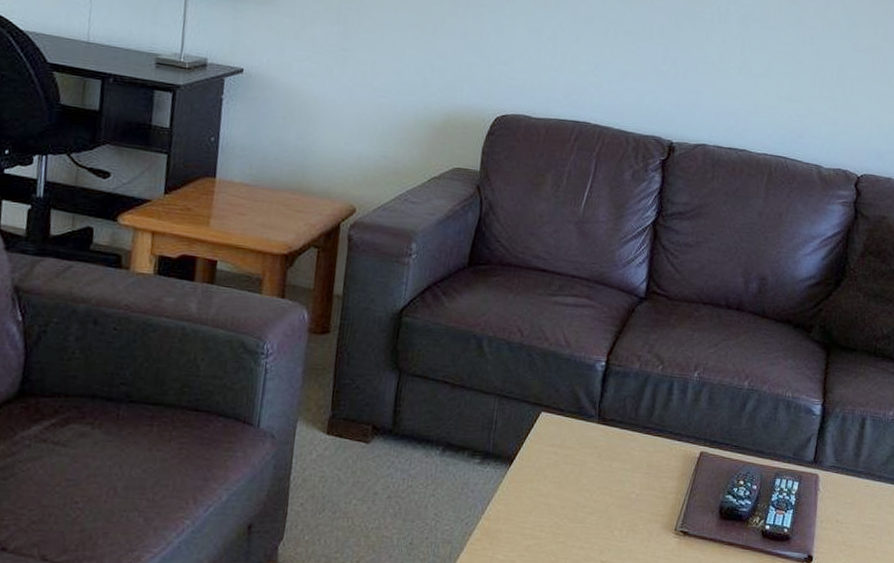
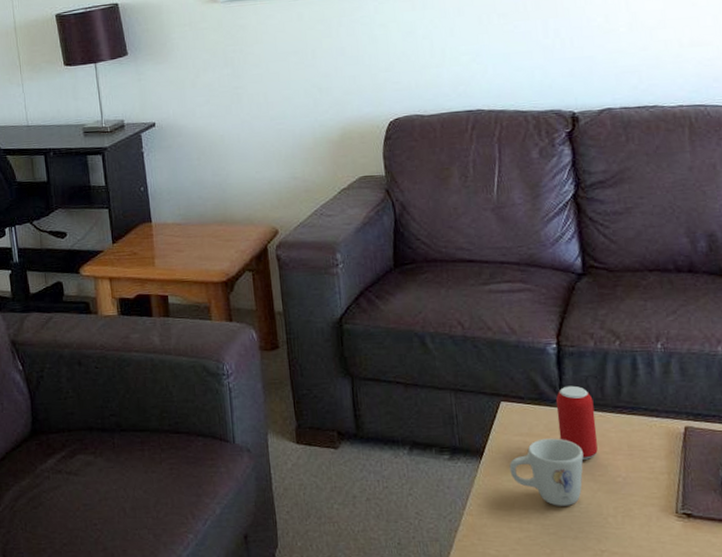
mug: none [534,451,606,517] -> present [509,438,584,506]
beverage can: none [588,403,627,475] -> present [555,385,598,460]

